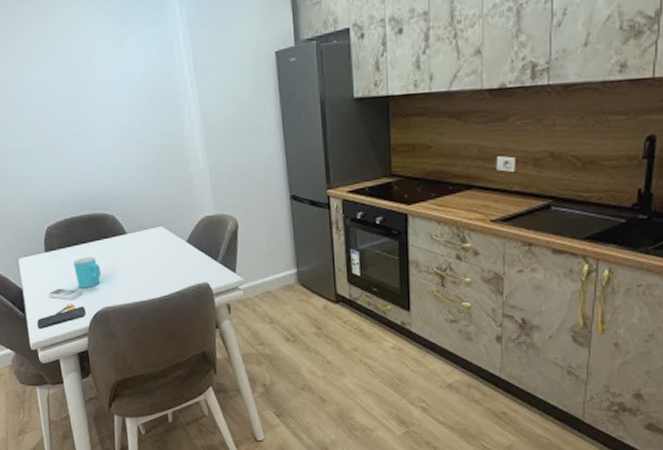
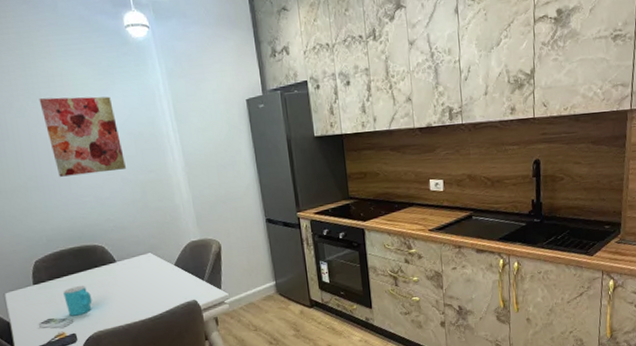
wall art: none [55,48,140,137] -> present [39,96,126,177]

